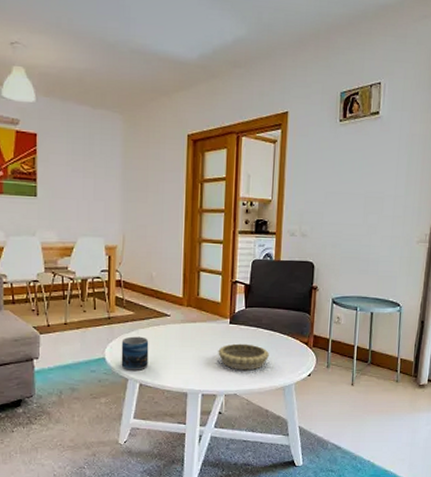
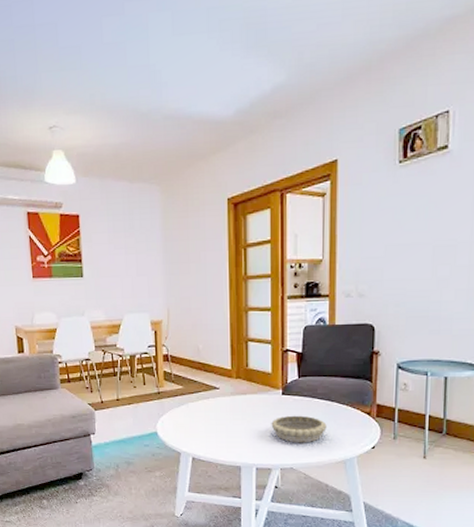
mug: present [121,336,149,370] -> none [172,410,200,444]

